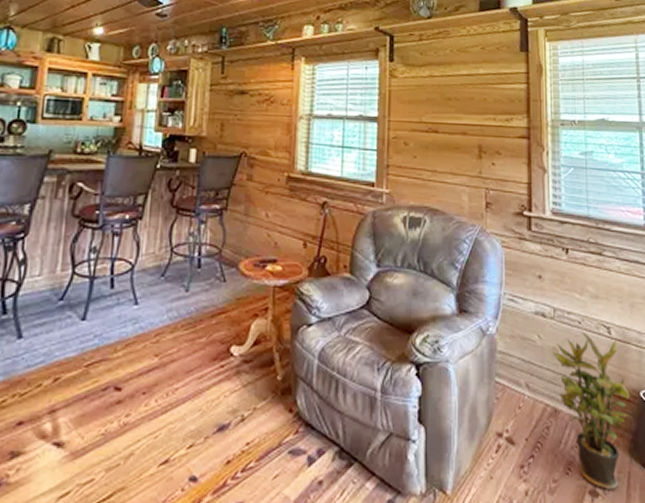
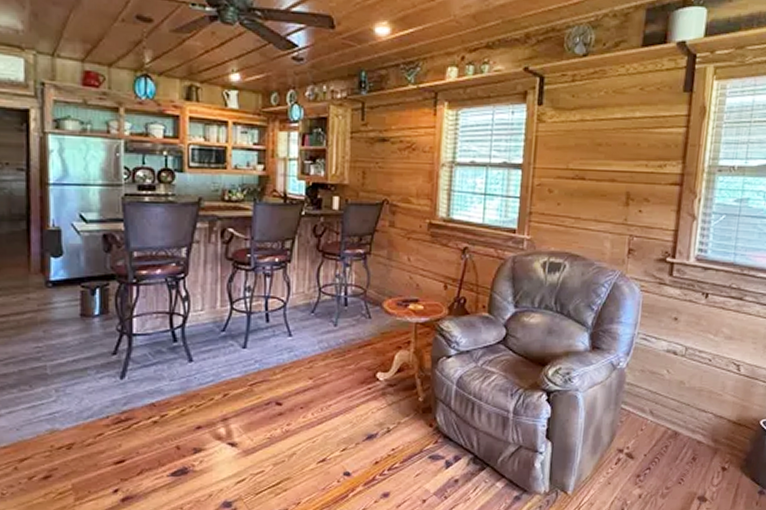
potted plant: present [553,332,630,491] -> none [679,369,750,498]

